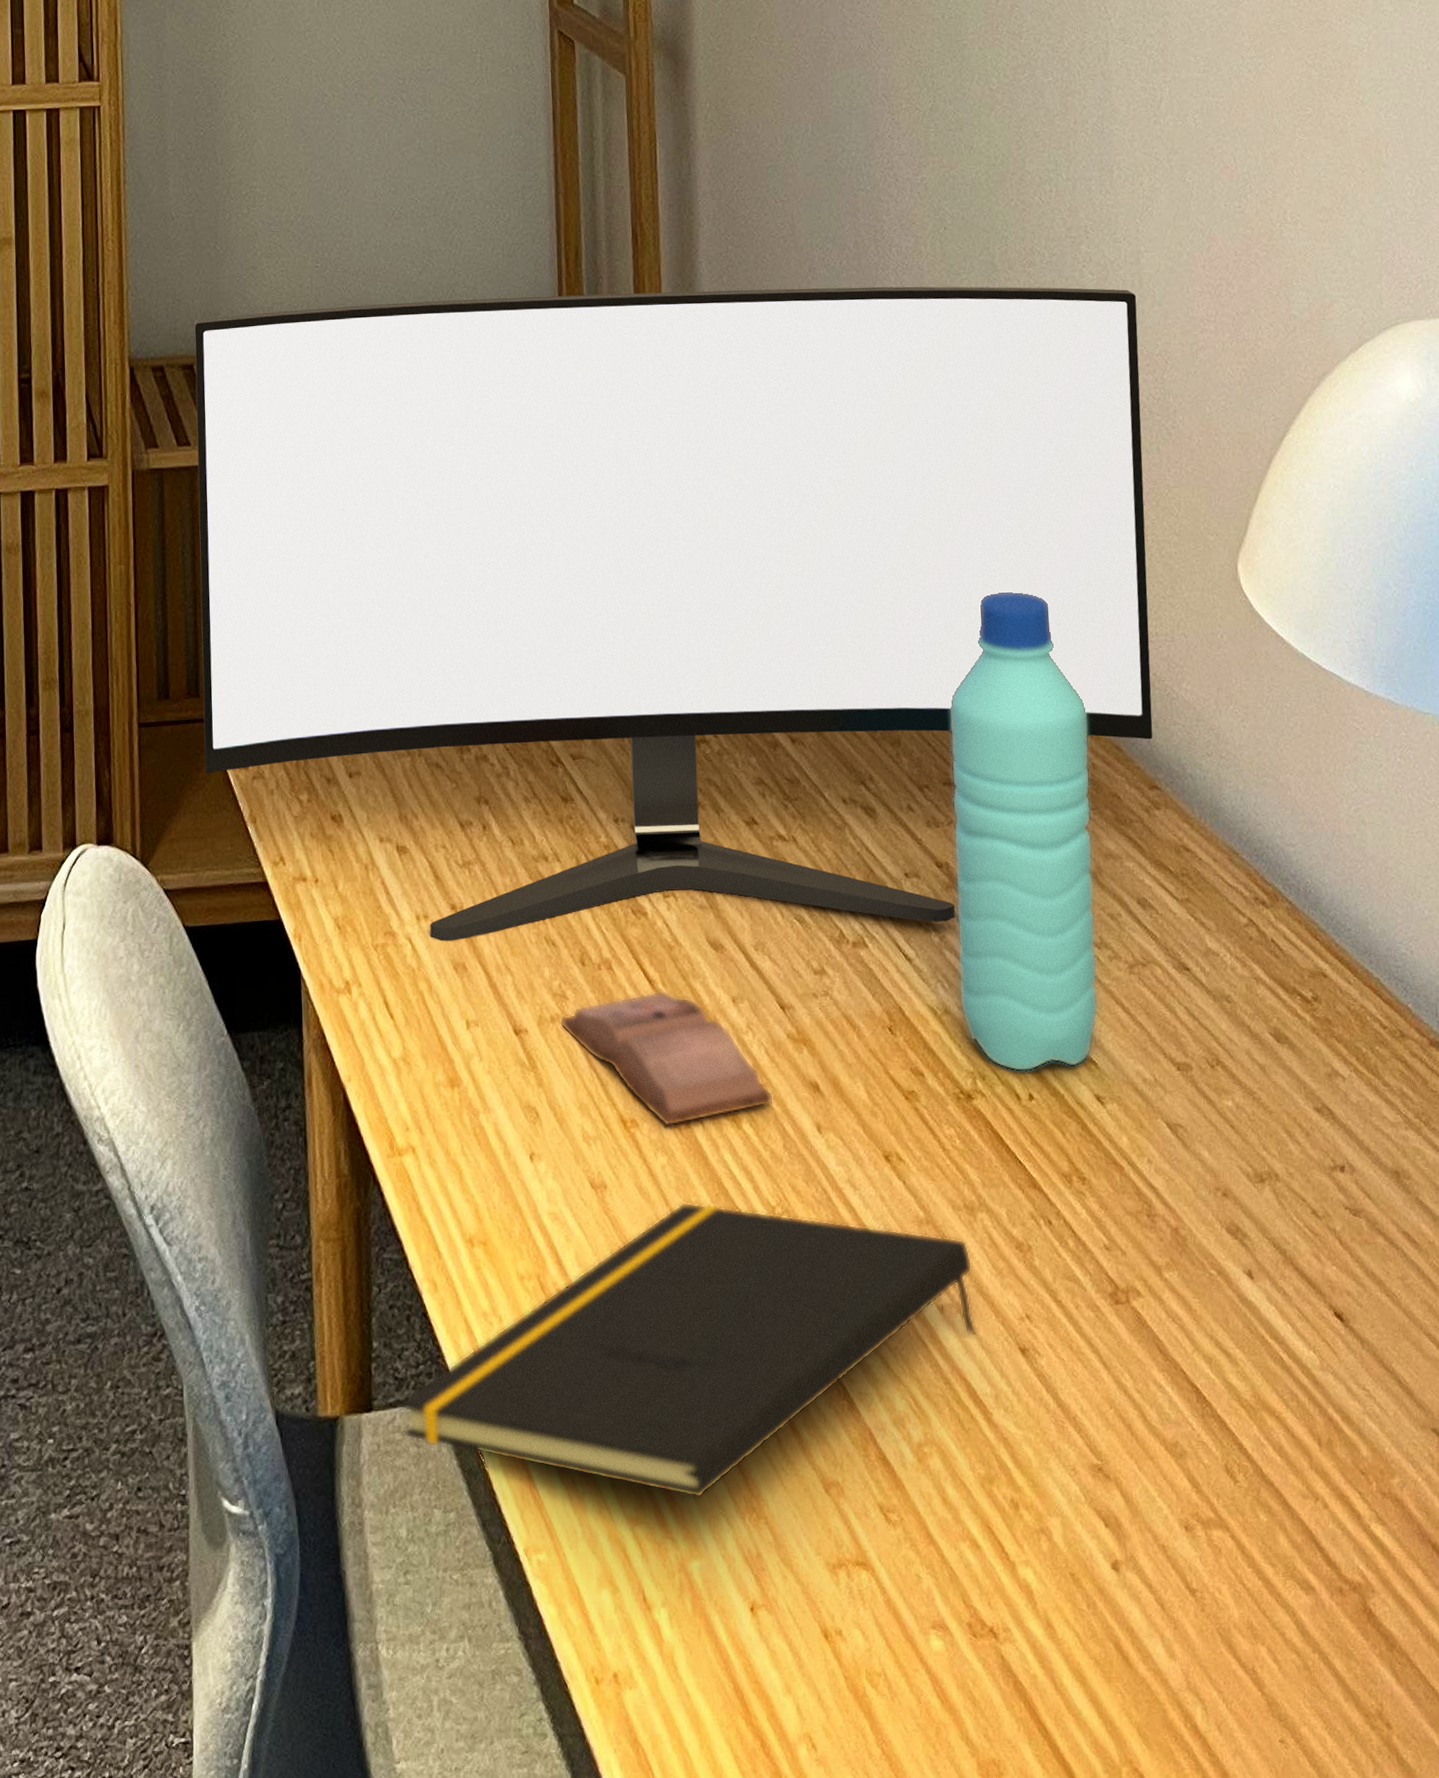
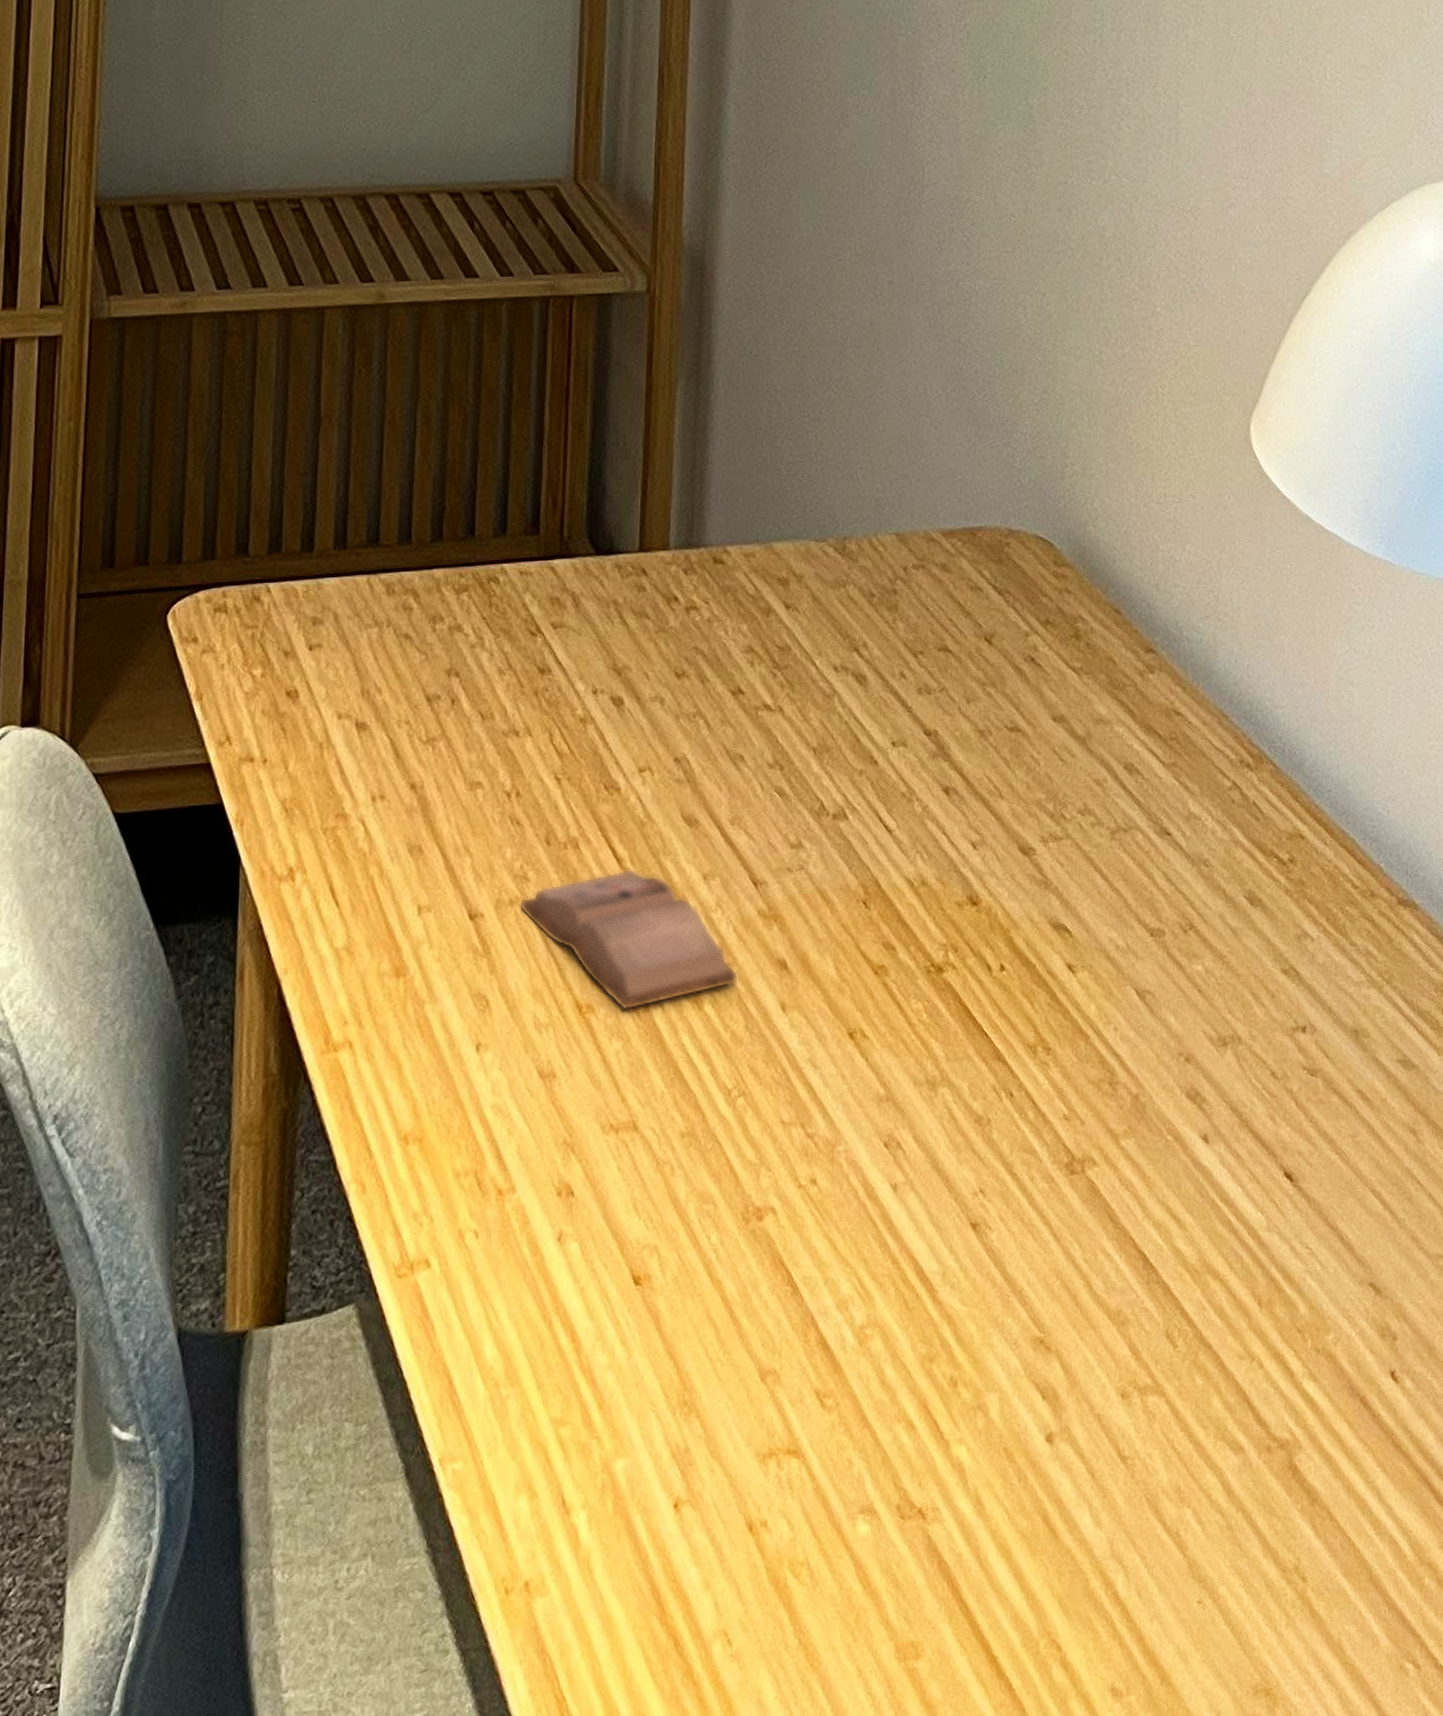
monitor: present [194,286,1153,941] -> none [149,135,1172,823]
notepad: present [400,1202,976,1499] -> none [315,1088,930,1395]
water bottle: present [950,592,1099,1072] -> none [938,452,1089,943]

